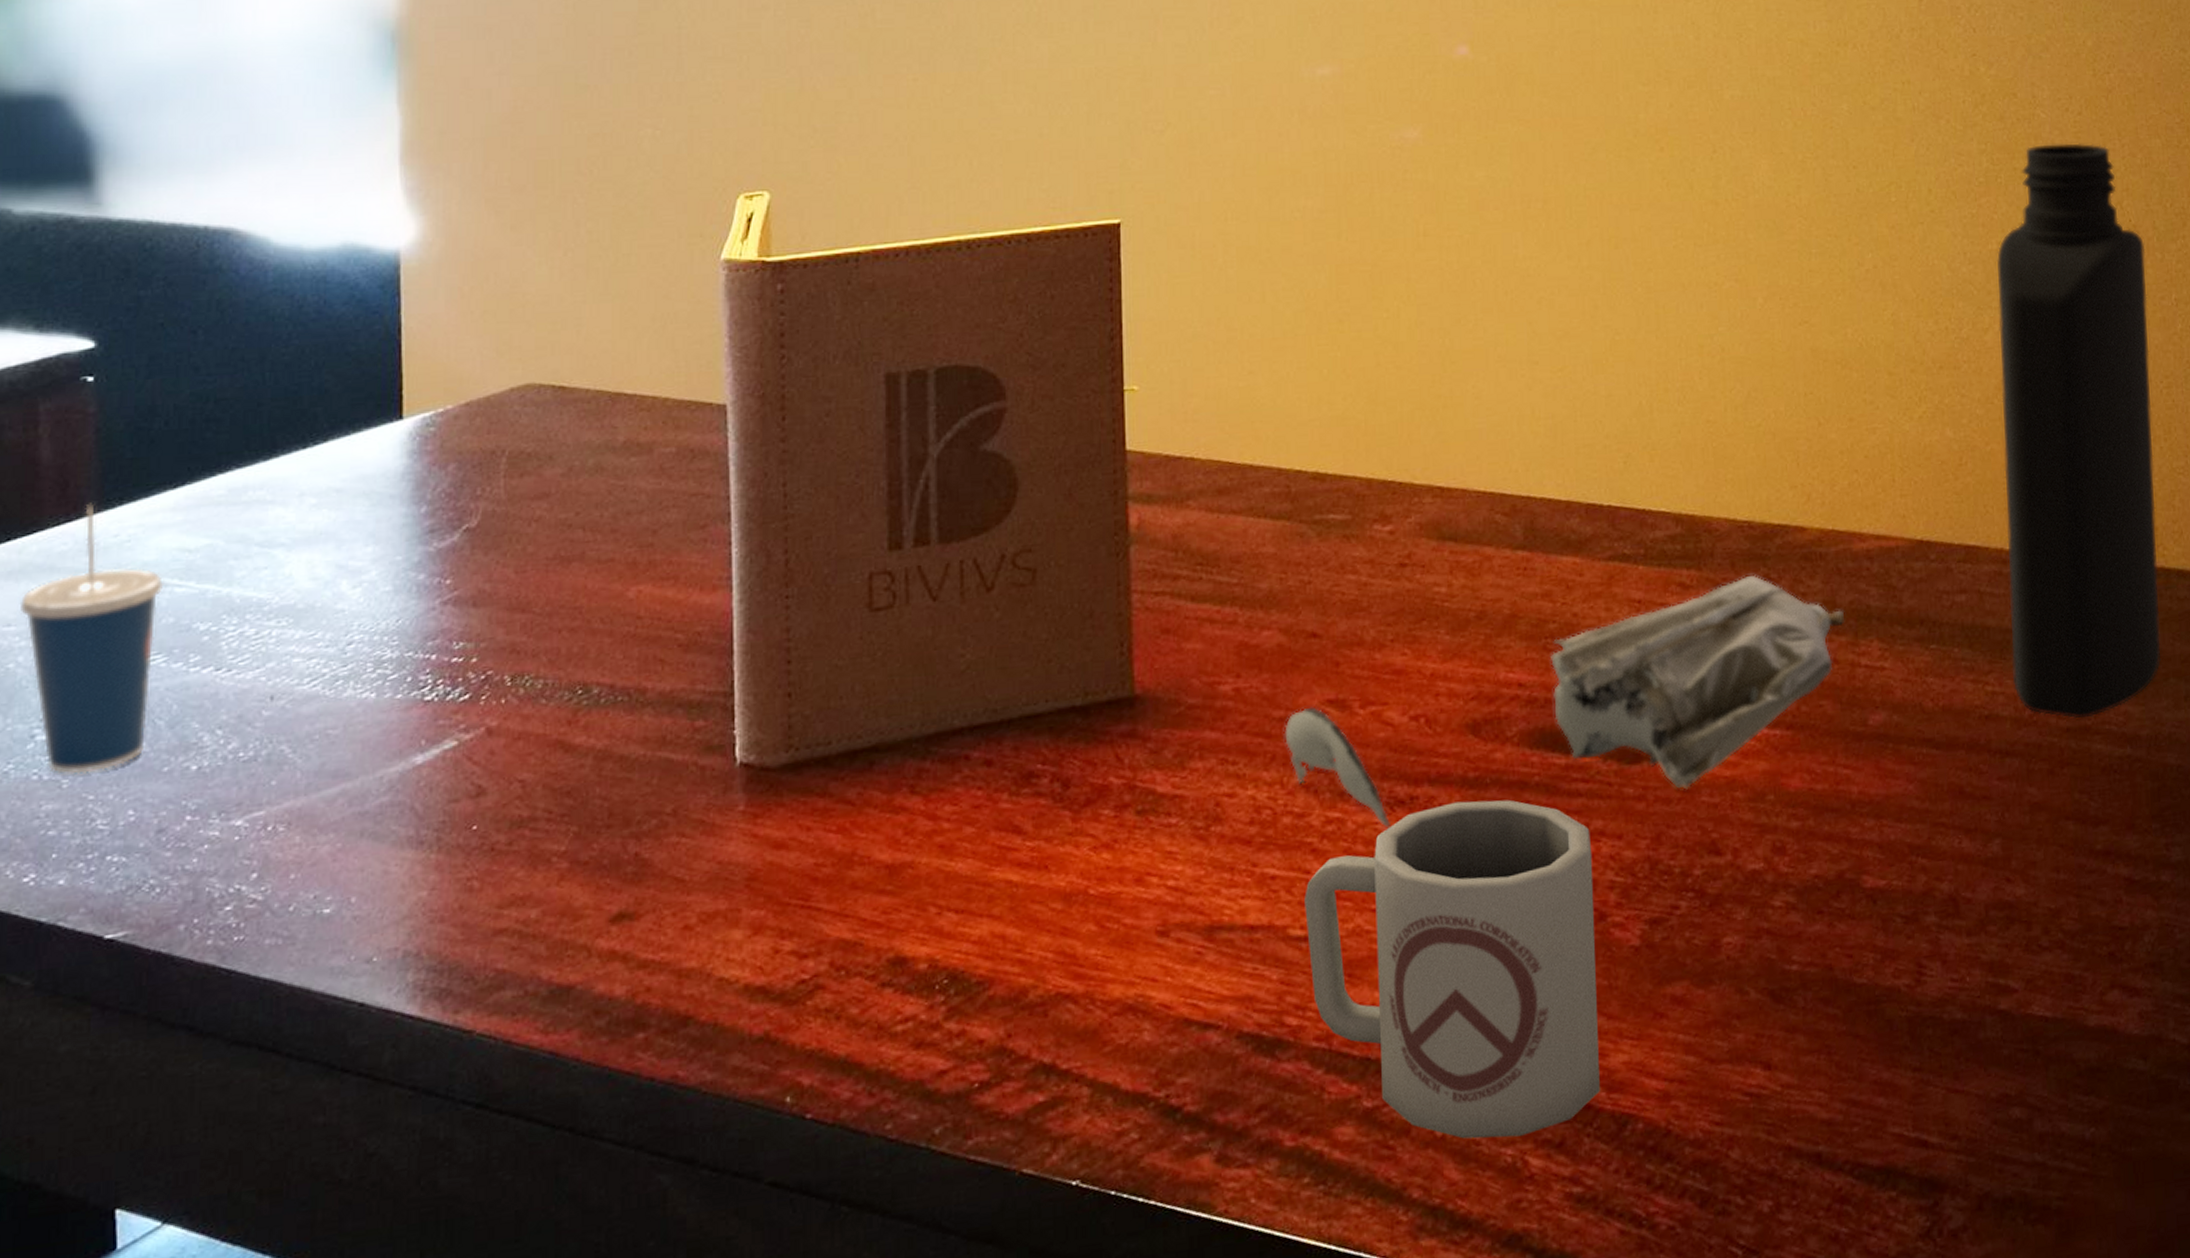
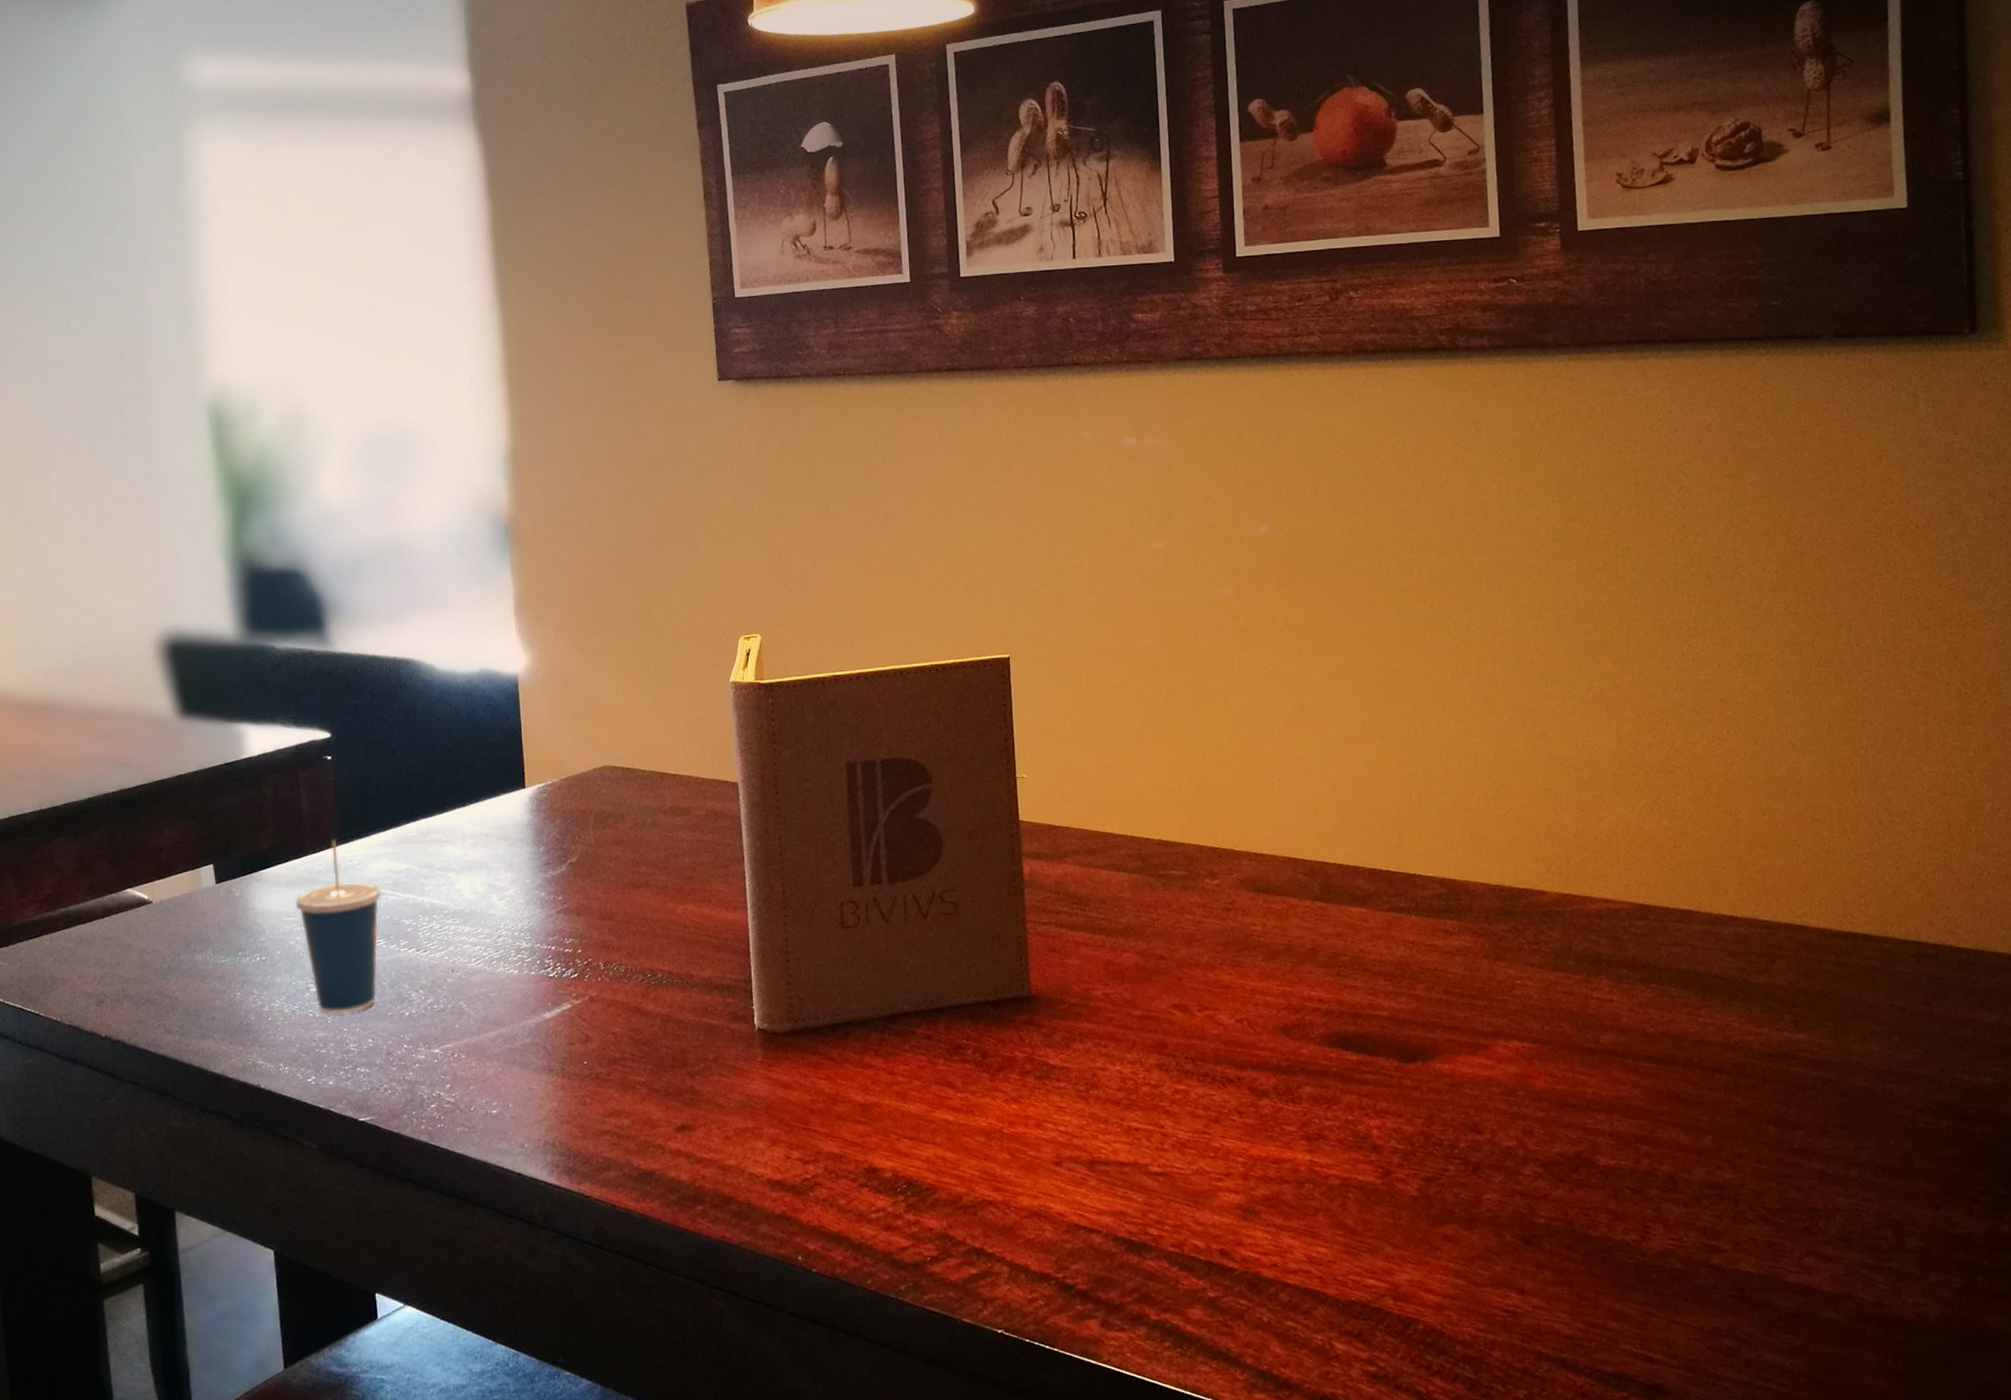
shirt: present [1284,574,1845,829] -> none [1142,926,1580,1100]
cup: present [1304,799,1600,1139] -> none [1160,1083,1389,1327]
bottle: present [1996,143,2162,719] -> none [1704,596,1850,1047]

